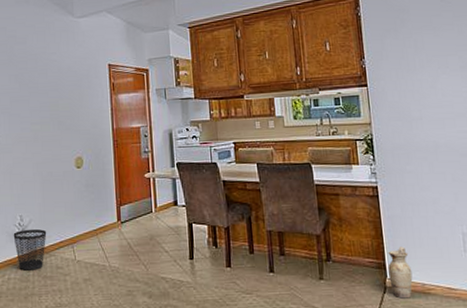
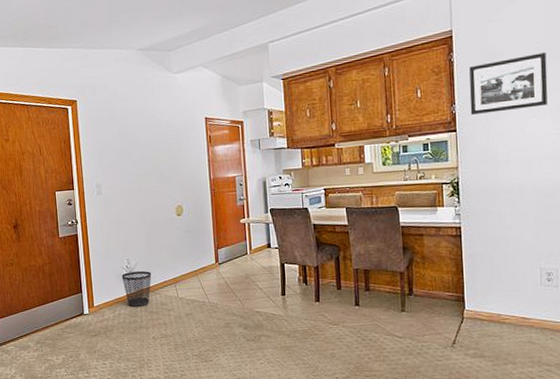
picture frame: none [376,10,456,70] -> present [469,52,548,115]
ceramic jug: present [388,246,413,299] -> none [466,281,489,328]

